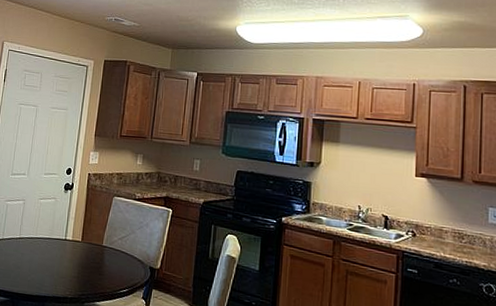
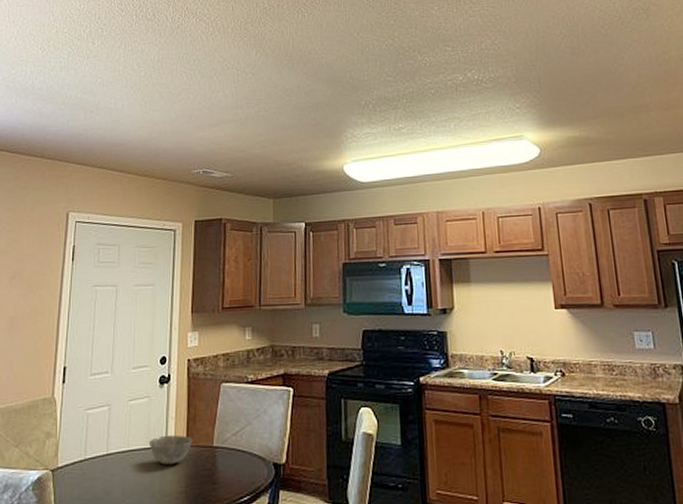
bowl: none [52,230,87,255] -> present [148,434,193,465]

